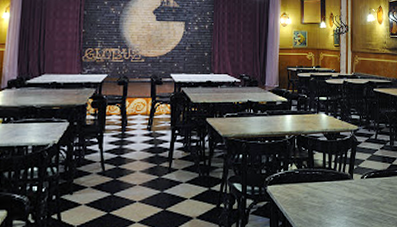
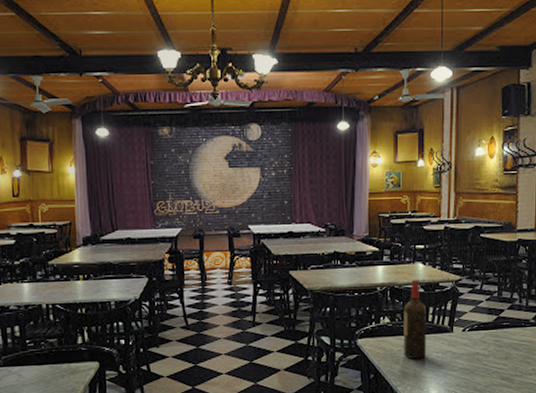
wine bottle: none [309,128,330,206] -> present [404,279,427,360]

